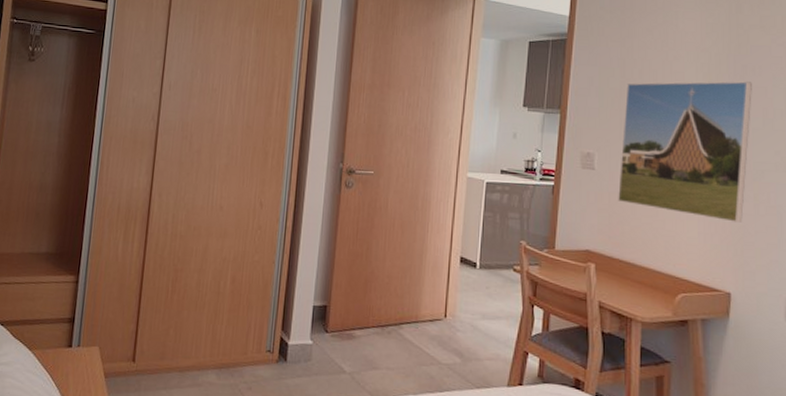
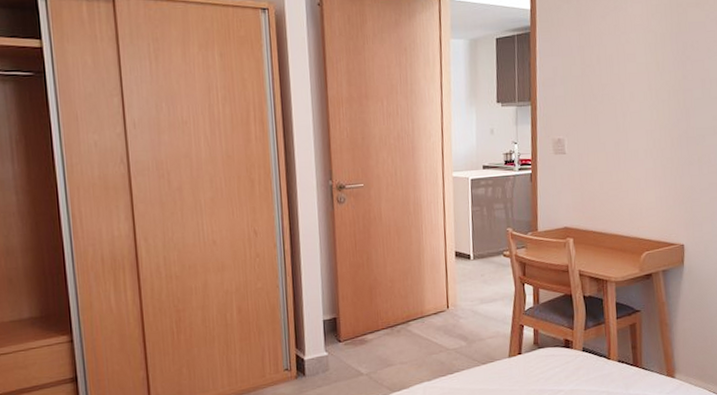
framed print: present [618,81,752,223] -> none [587,56,692,184]

